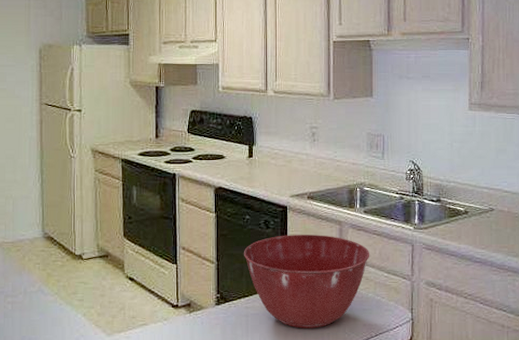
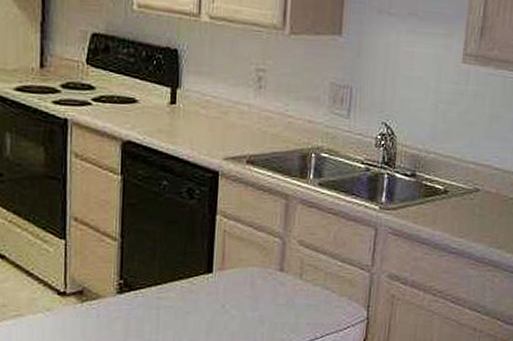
mixing bowl: present [244,235,370,329] -> none [158,208,322,326]

